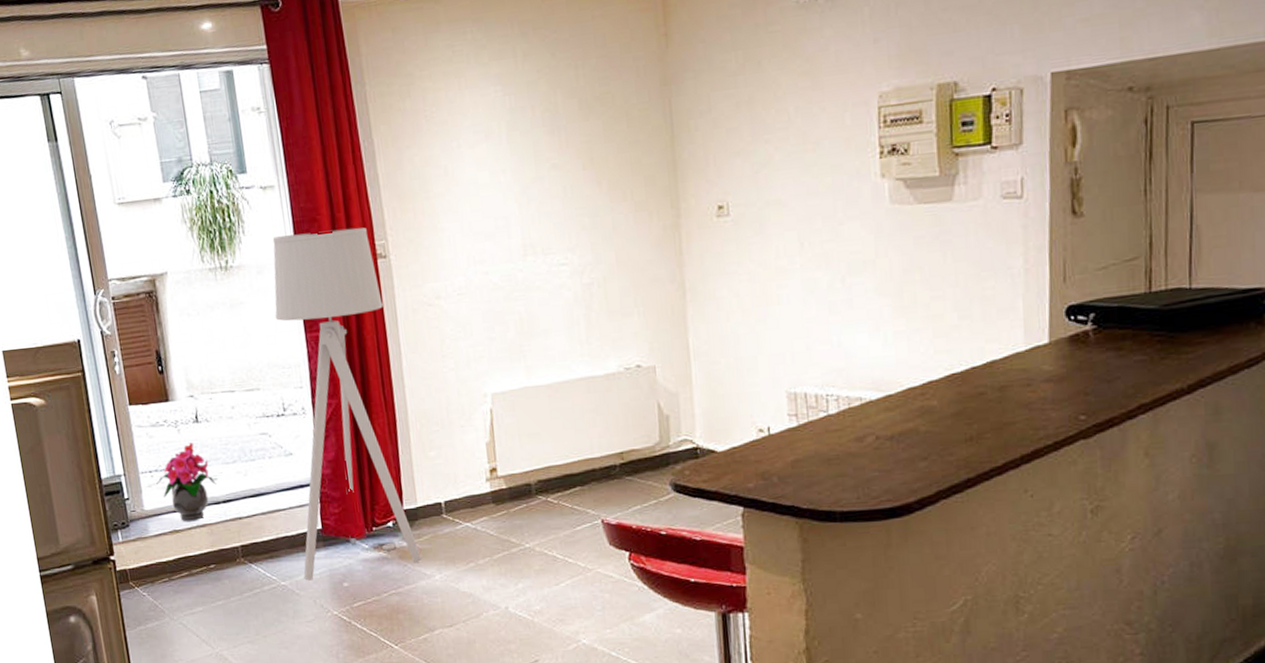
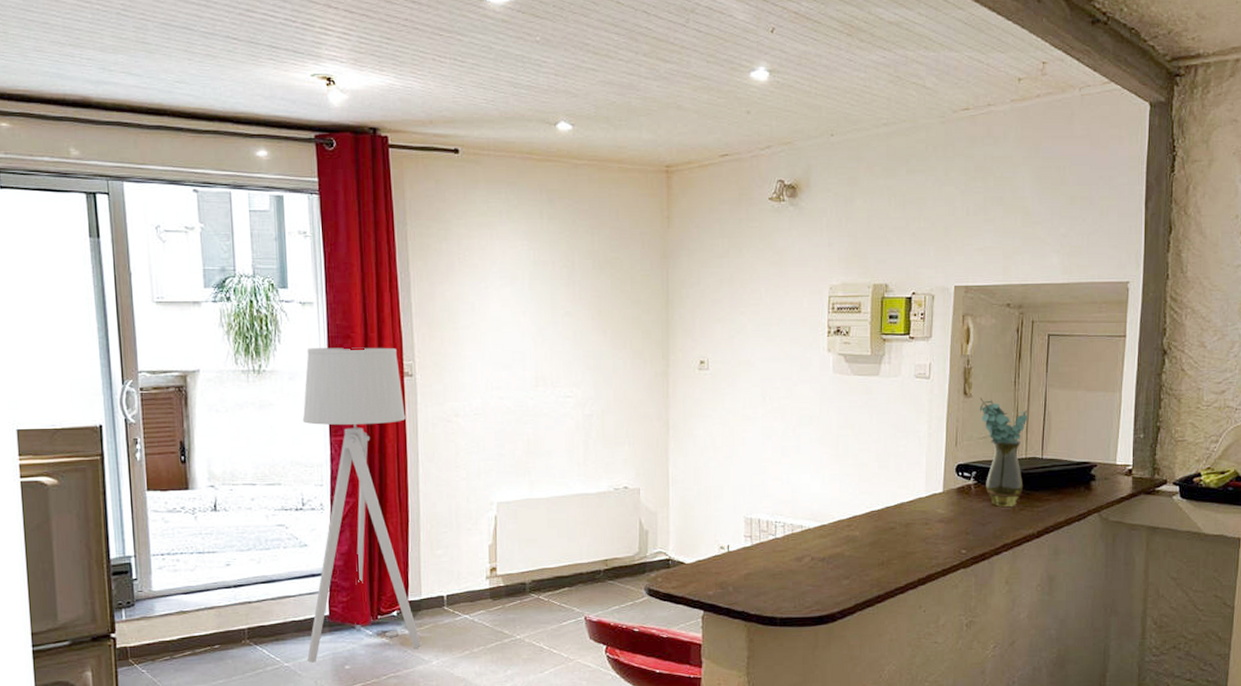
potted flower: present [155,443,217,522] -> none [166,530,229,604]
vase: none [1094,216,1166,357] -> present [979,398,1028,507]

